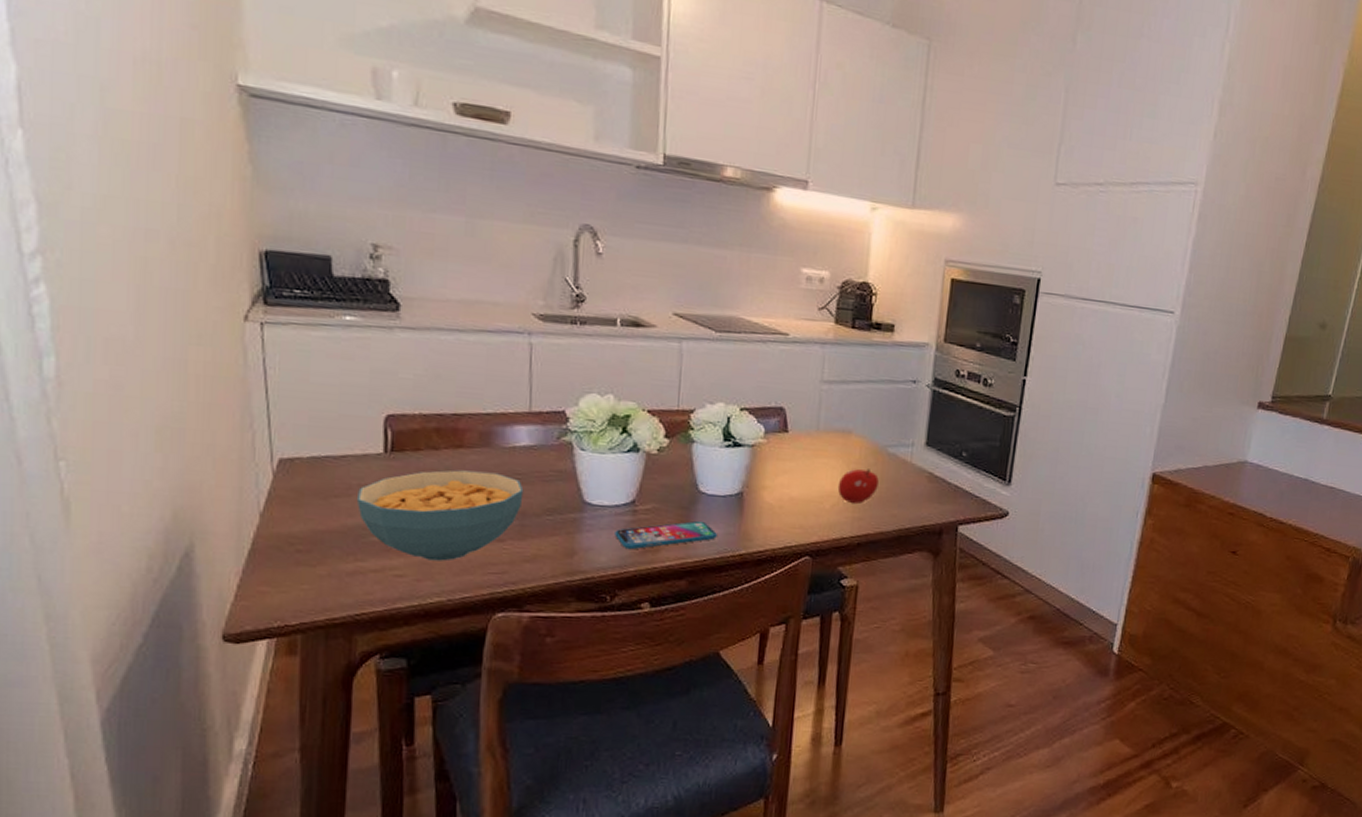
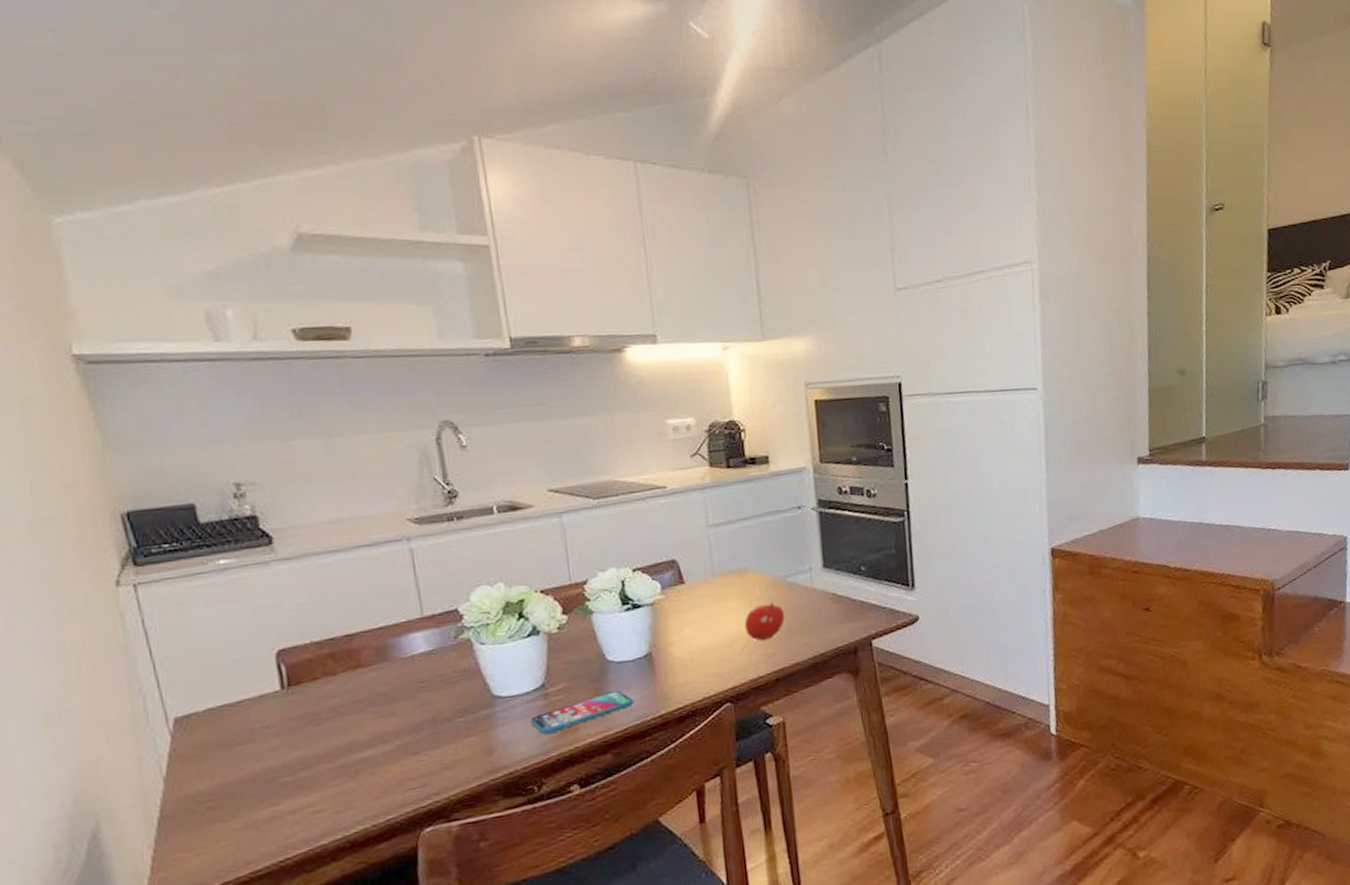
cereal bowl: present [356,470,524,561] -> none [260,685,431,790]

